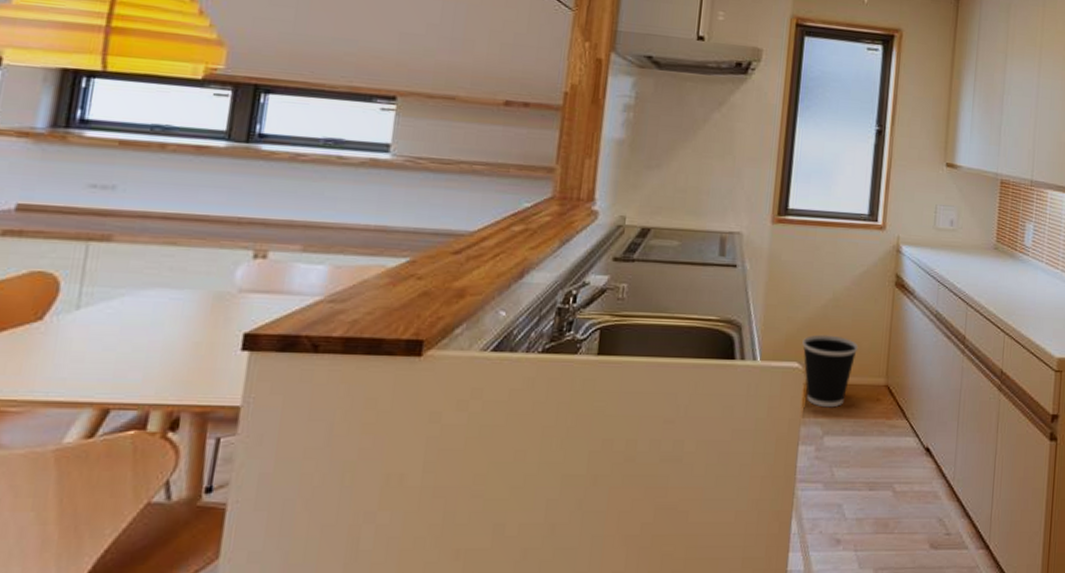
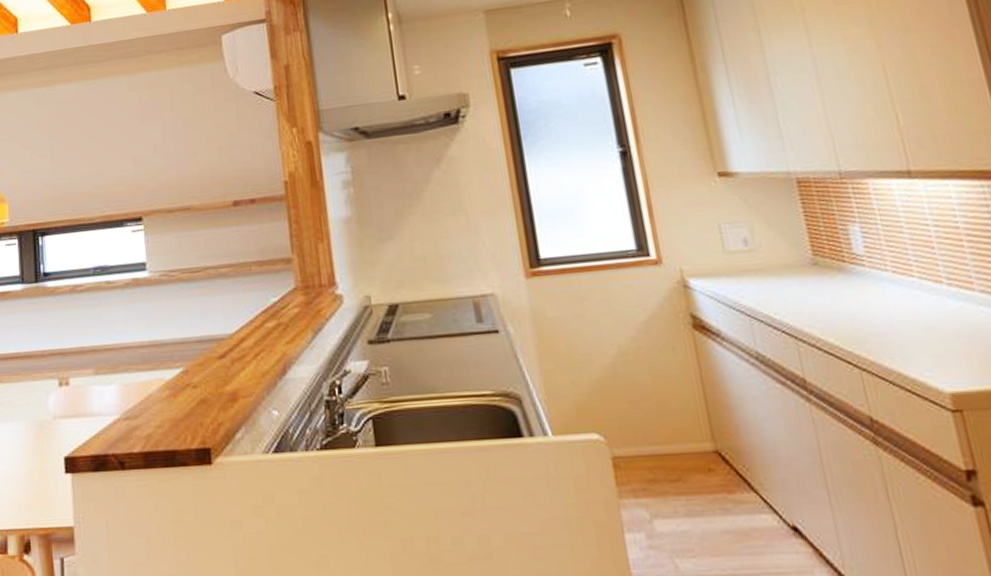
wastebasket: present [802,334,859,408] -> none [596,397,668,485]

